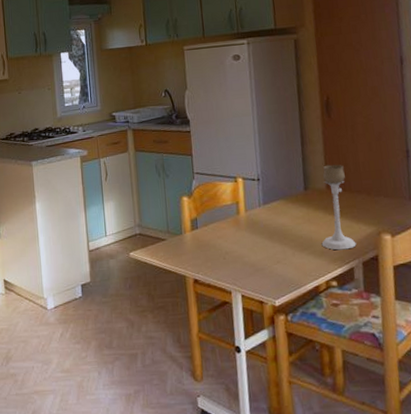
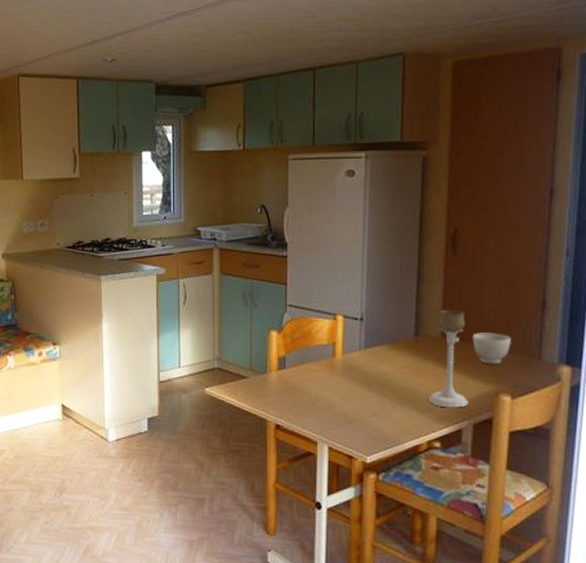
bowl: none [352,181,385,209] -> present [472,332,511,364]

